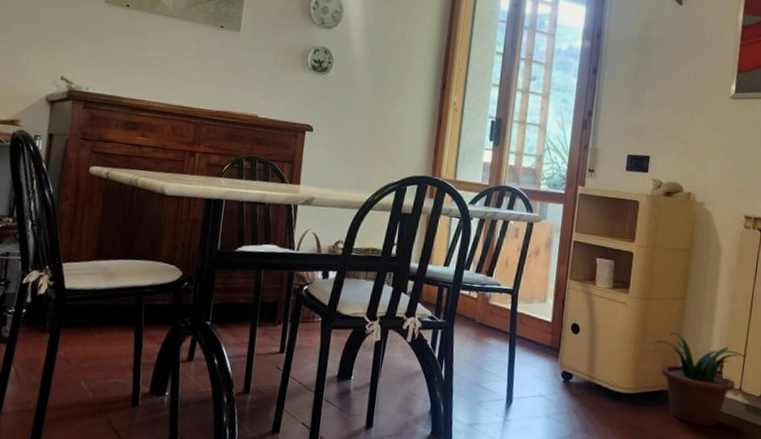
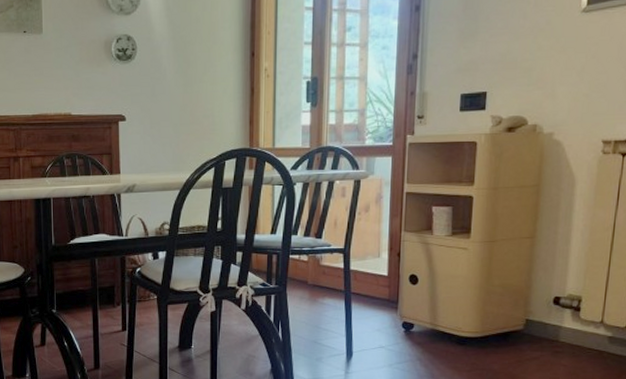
potted plant: present [656,332,746,426] -> none [504,272,608,361]

